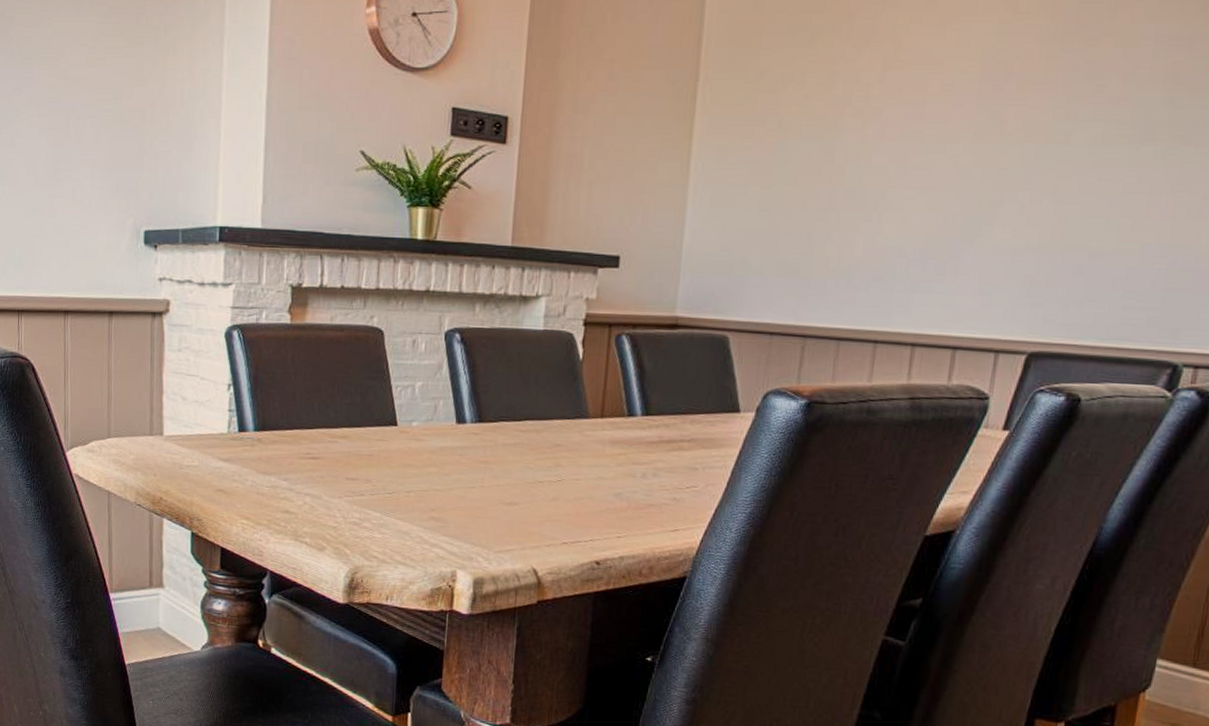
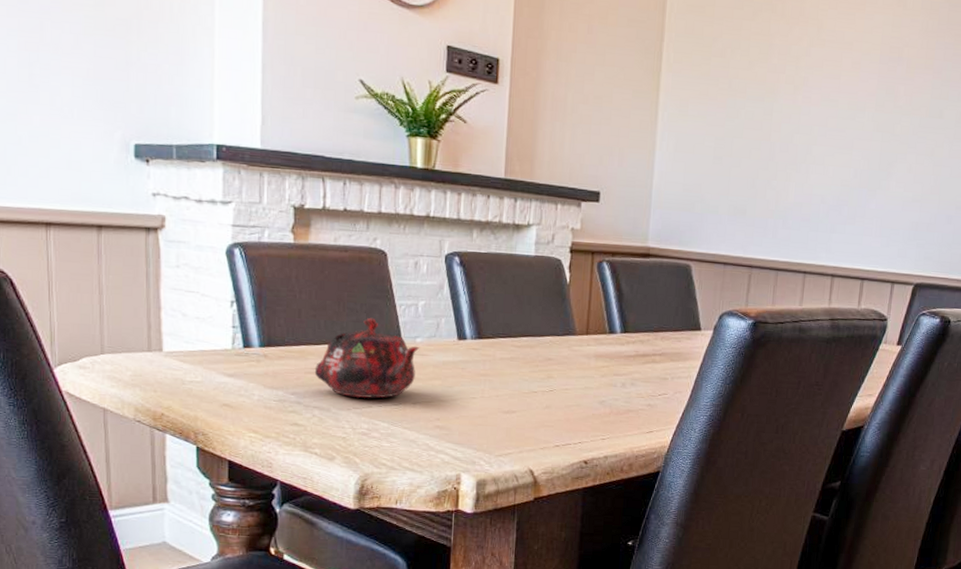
teapot: none [307,400,416,486] -> present [314,317,420,399]

